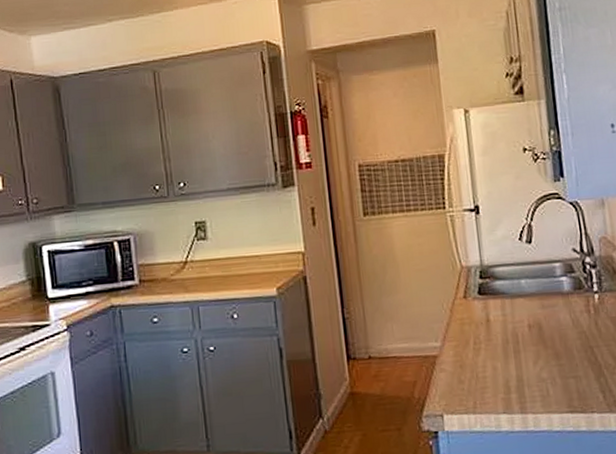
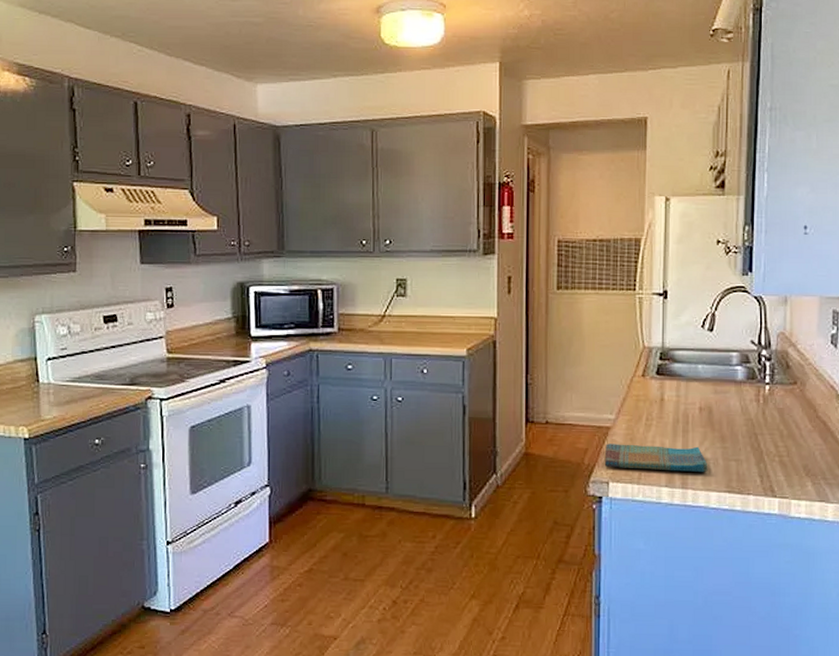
dish towel: none [435,366,546,399] -> present [604,444,708,473]

